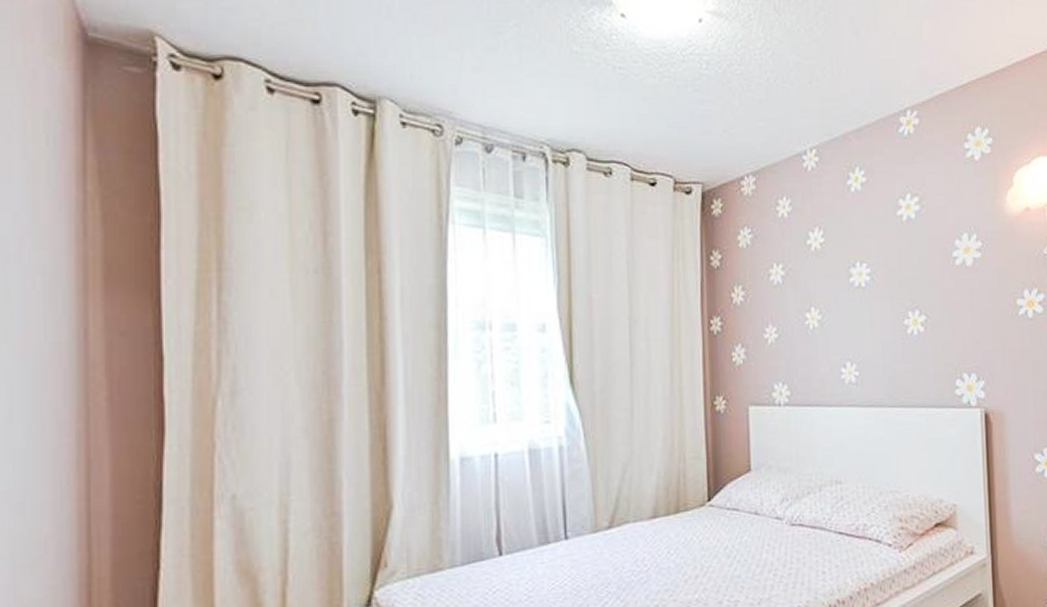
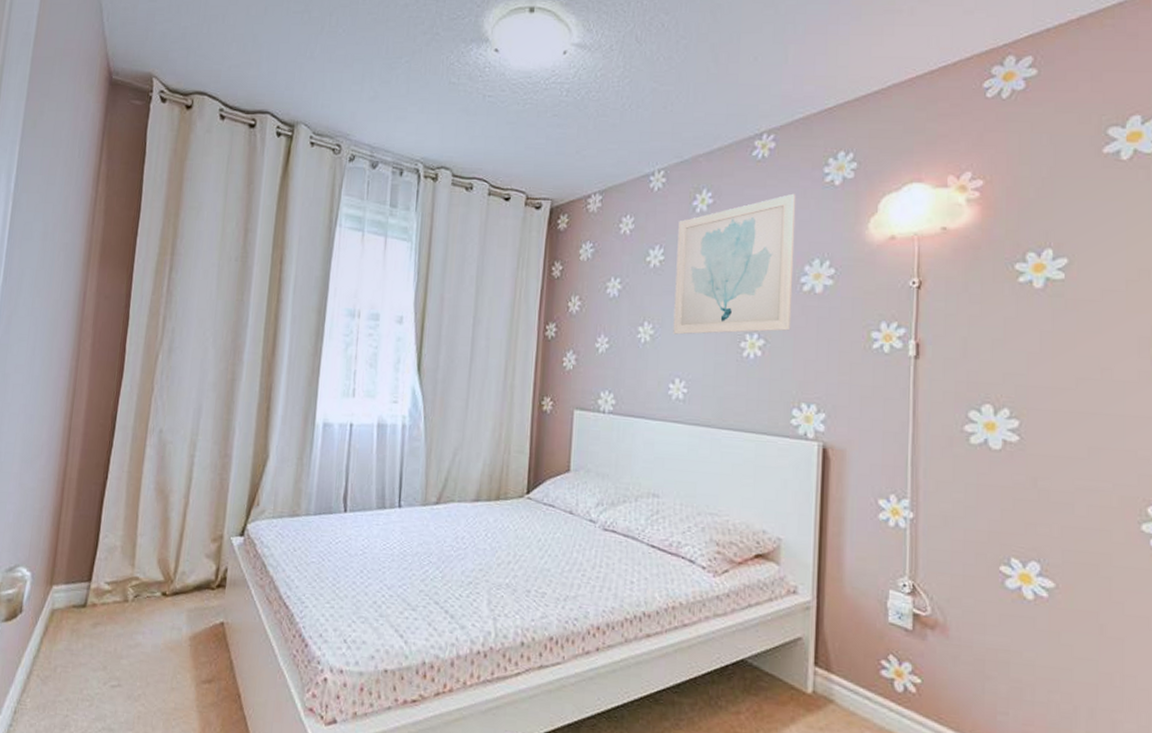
wall art: none [835,169,948,318] -> present [673,193,796,335]

